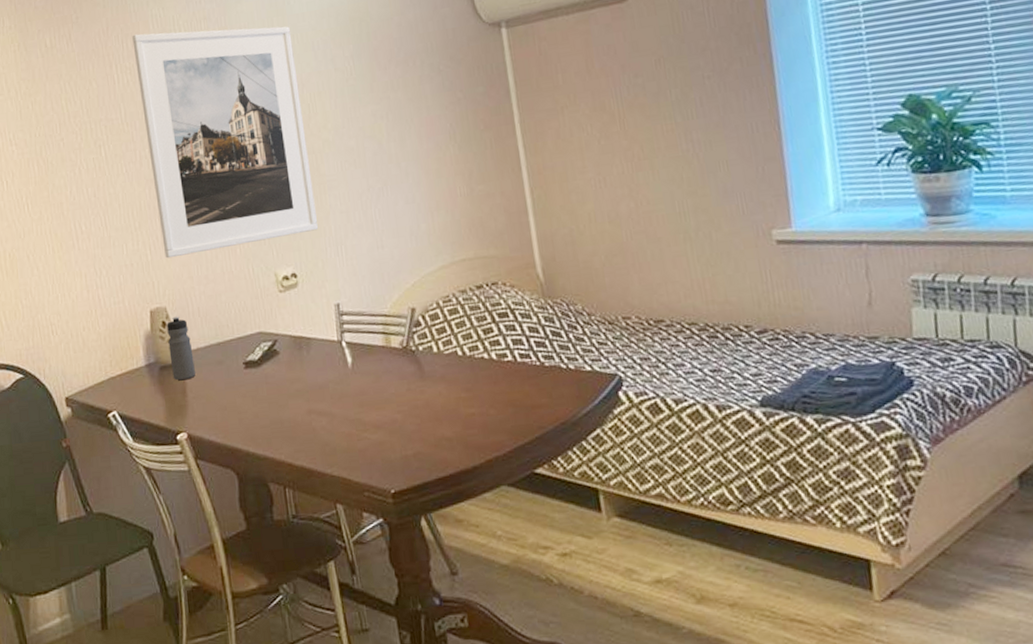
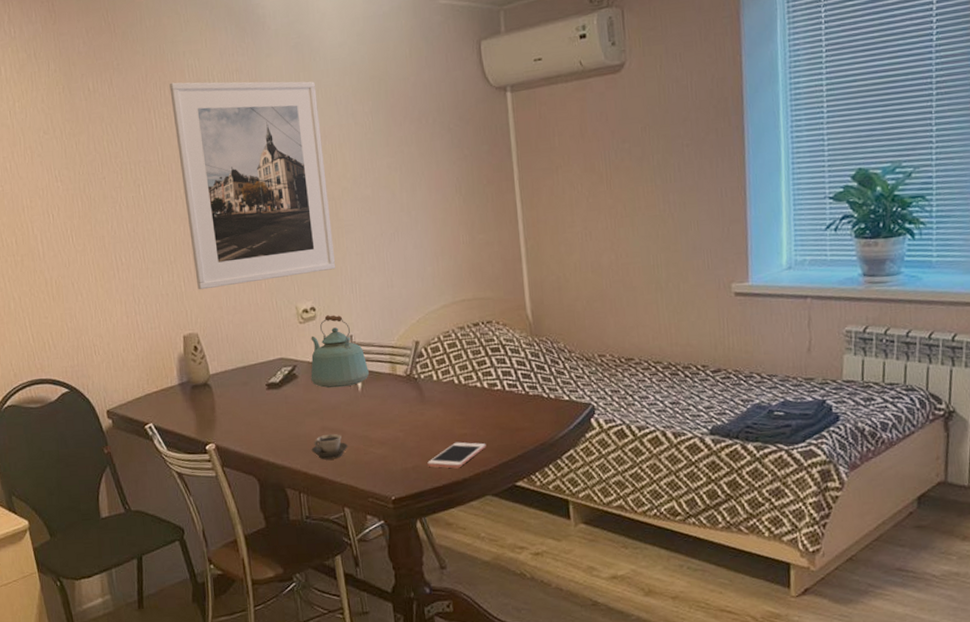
water bottle: present [167,316,195,381] -> none [198,341,223,399]
kettle: none [293,281,361,365] -> present [310,315,370,389]
cup: none [296,418,339,449] -> present [311,434,348,460]
cell phone: none [431,423,499,455] -> present [427,442,487,469]

